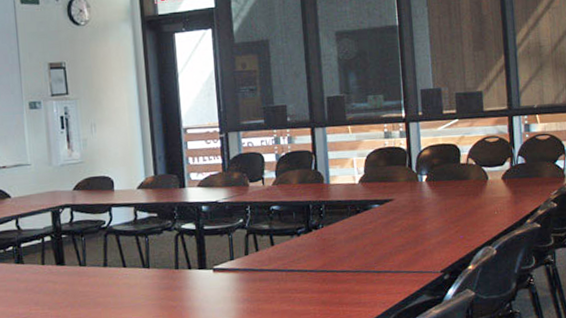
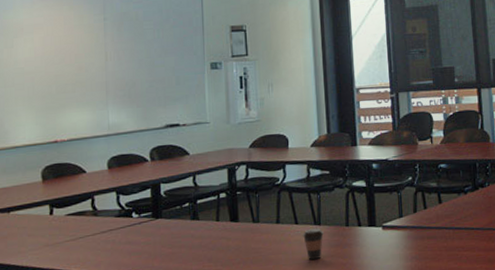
coffee cup: none [130,271,153,303] -> present [302,228,324,260]

